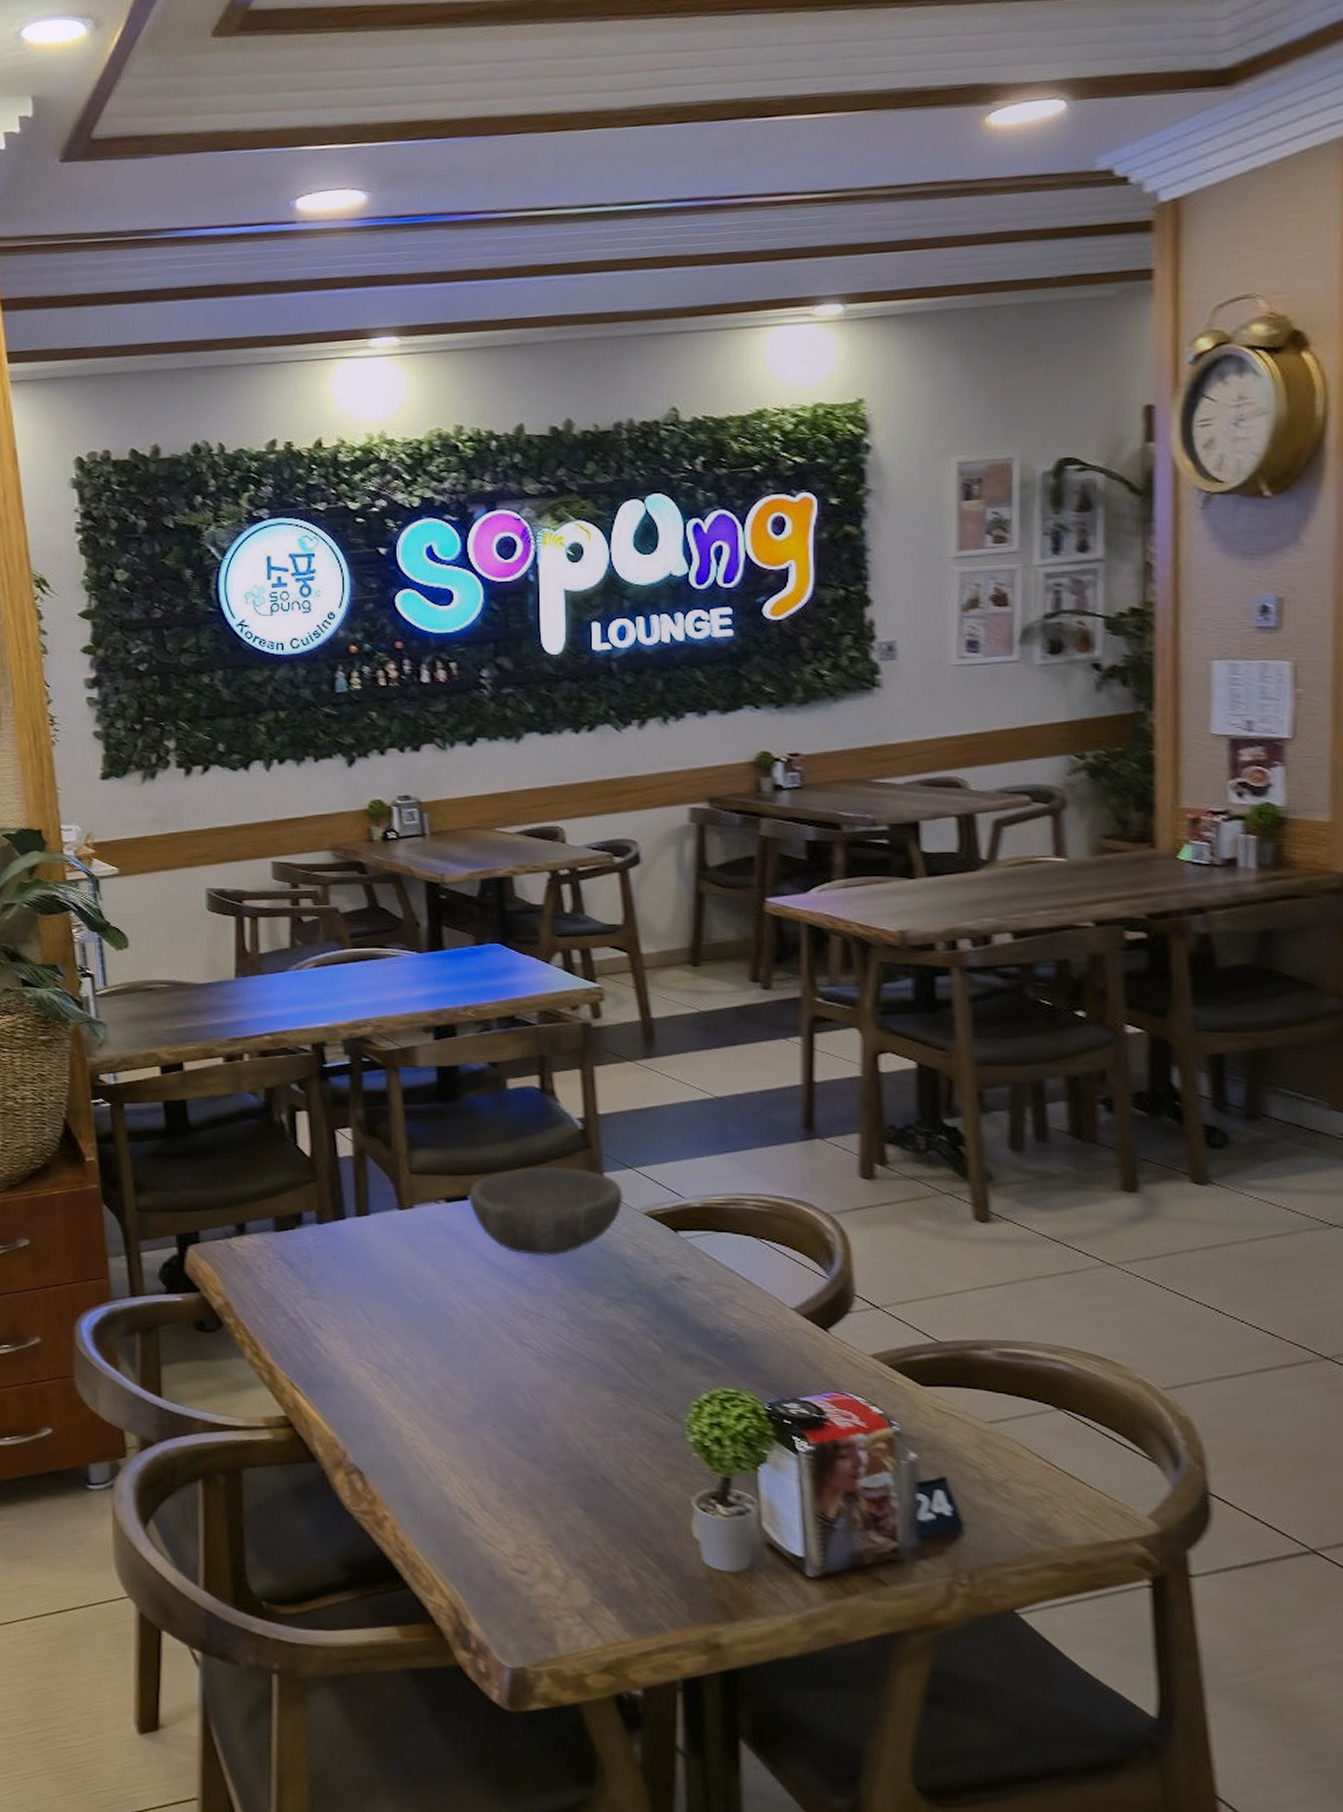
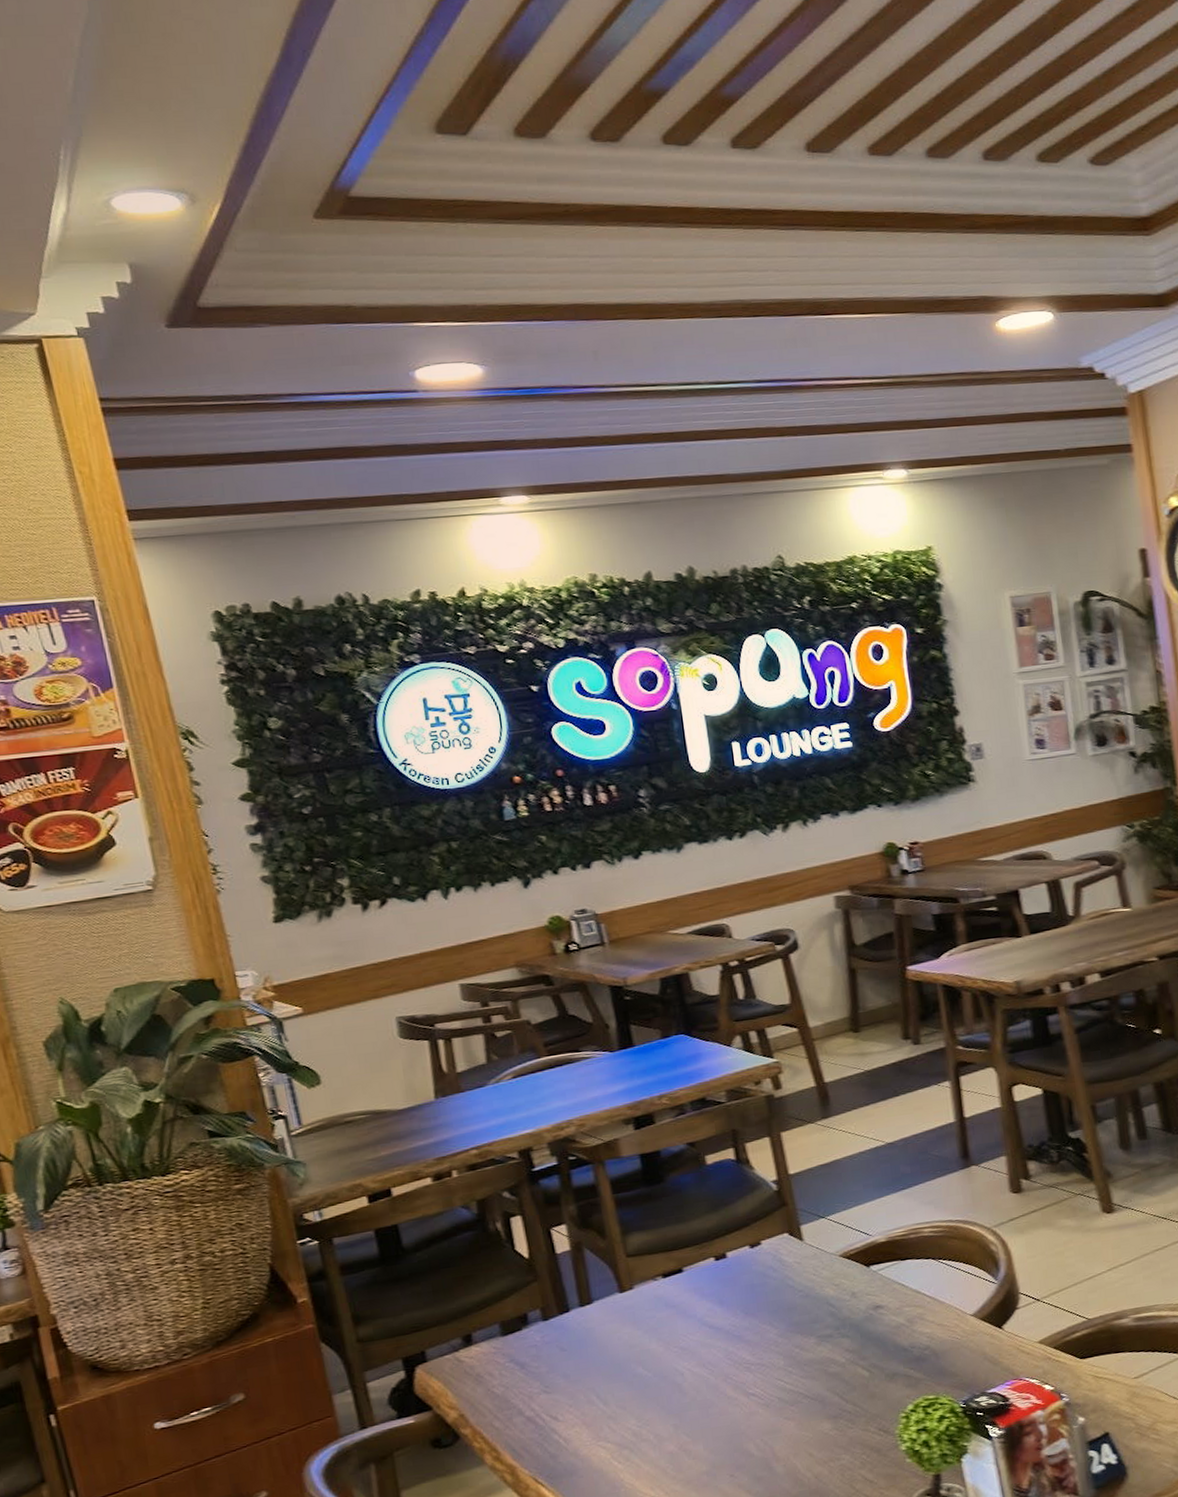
bowl: present [469,1167,623,1256] -> none [683,1226,820,1312]

